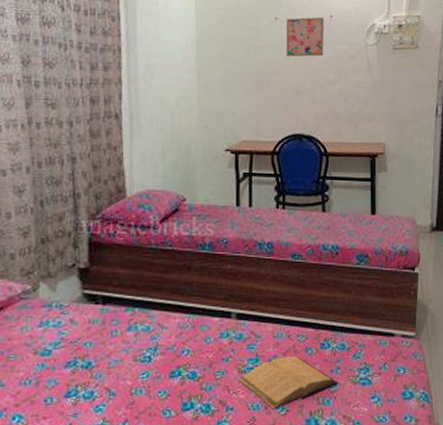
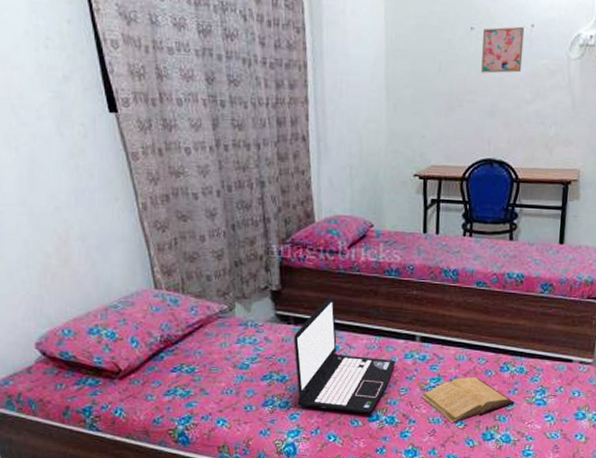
laptop: none [101,273,212,402] -> present [294,296,396,414]

